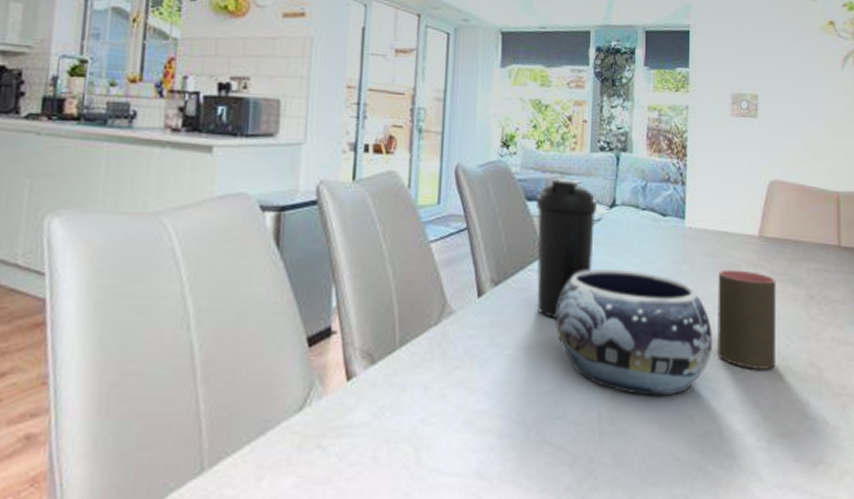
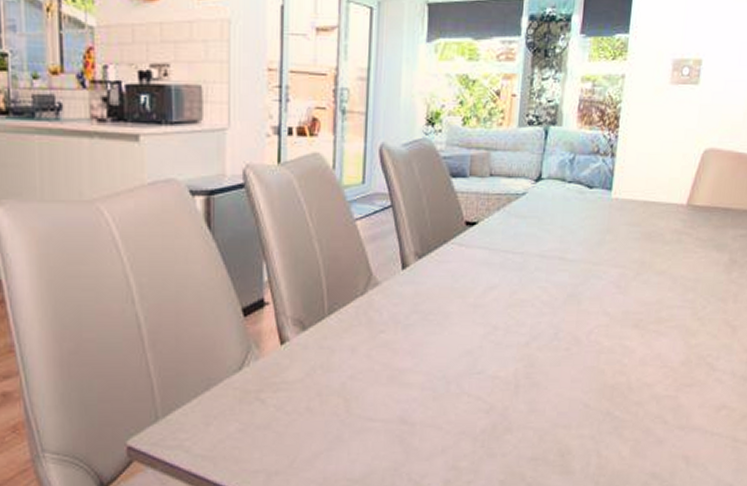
water bottle: present [536,178,596,318] -> none [459,154,522,287]
decorative bowl: present [556,269,713,396] -> none [477,241,631,354]
cup: present [717,269,777,370] -> none [633,238,700,329]

